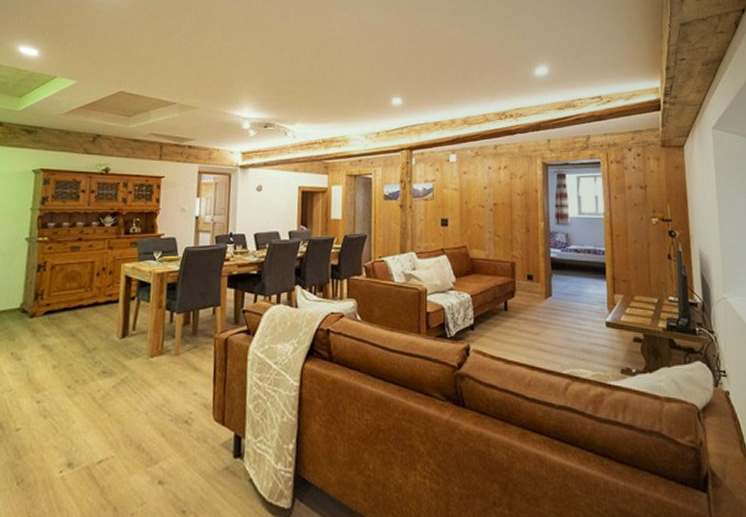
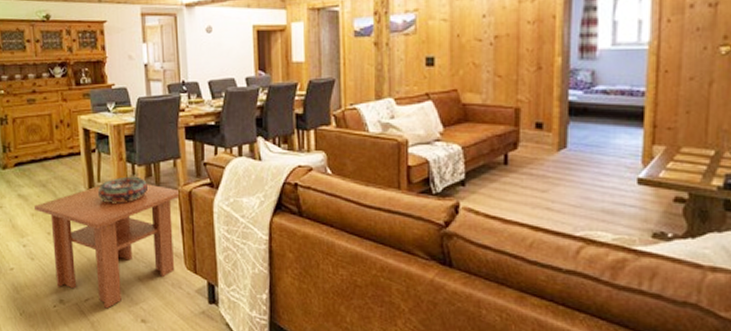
coffee table: none [58,331,218,471] -> present [35,184,181,309]
decorative bowl: none [130,324,184,352] -> present [97,176,148,203]

